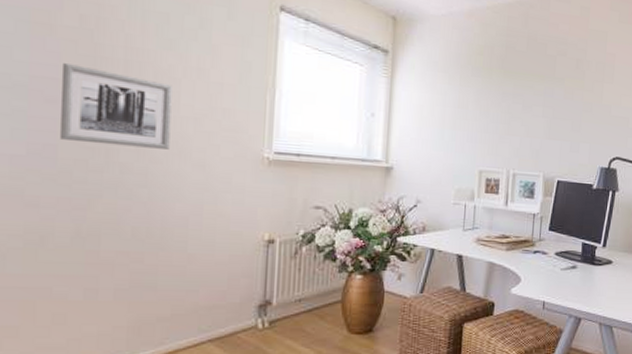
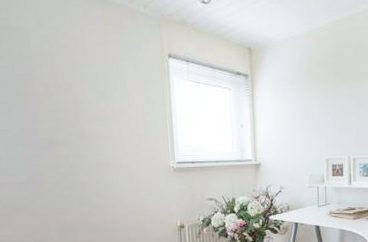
wall art: present [59,63,172,149] -> none [38,118,110,170]

